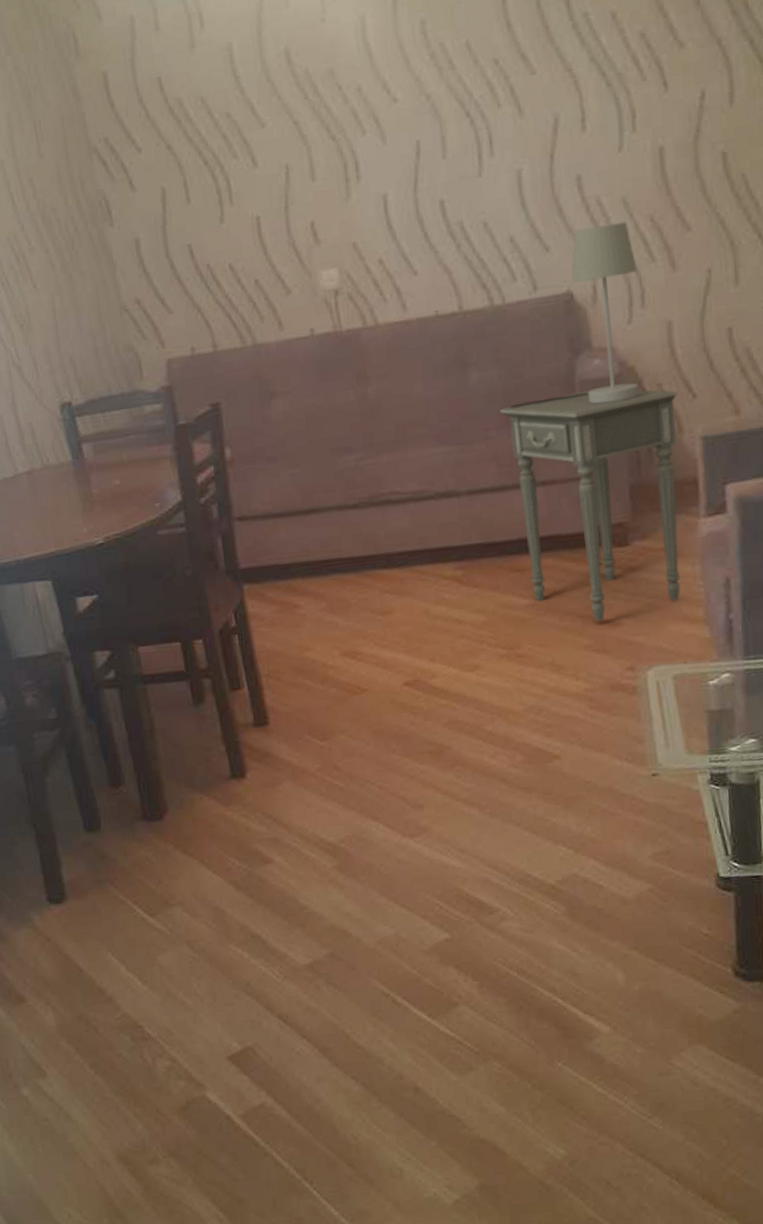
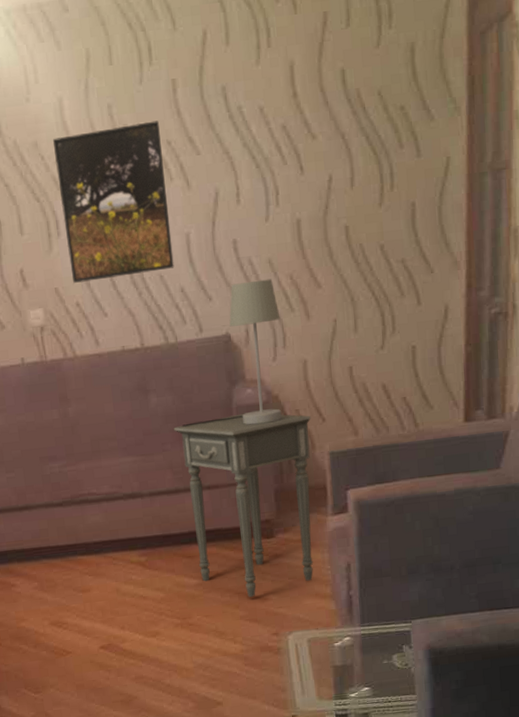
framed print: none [352,35,502,236] -> present [52,120,174,283]

